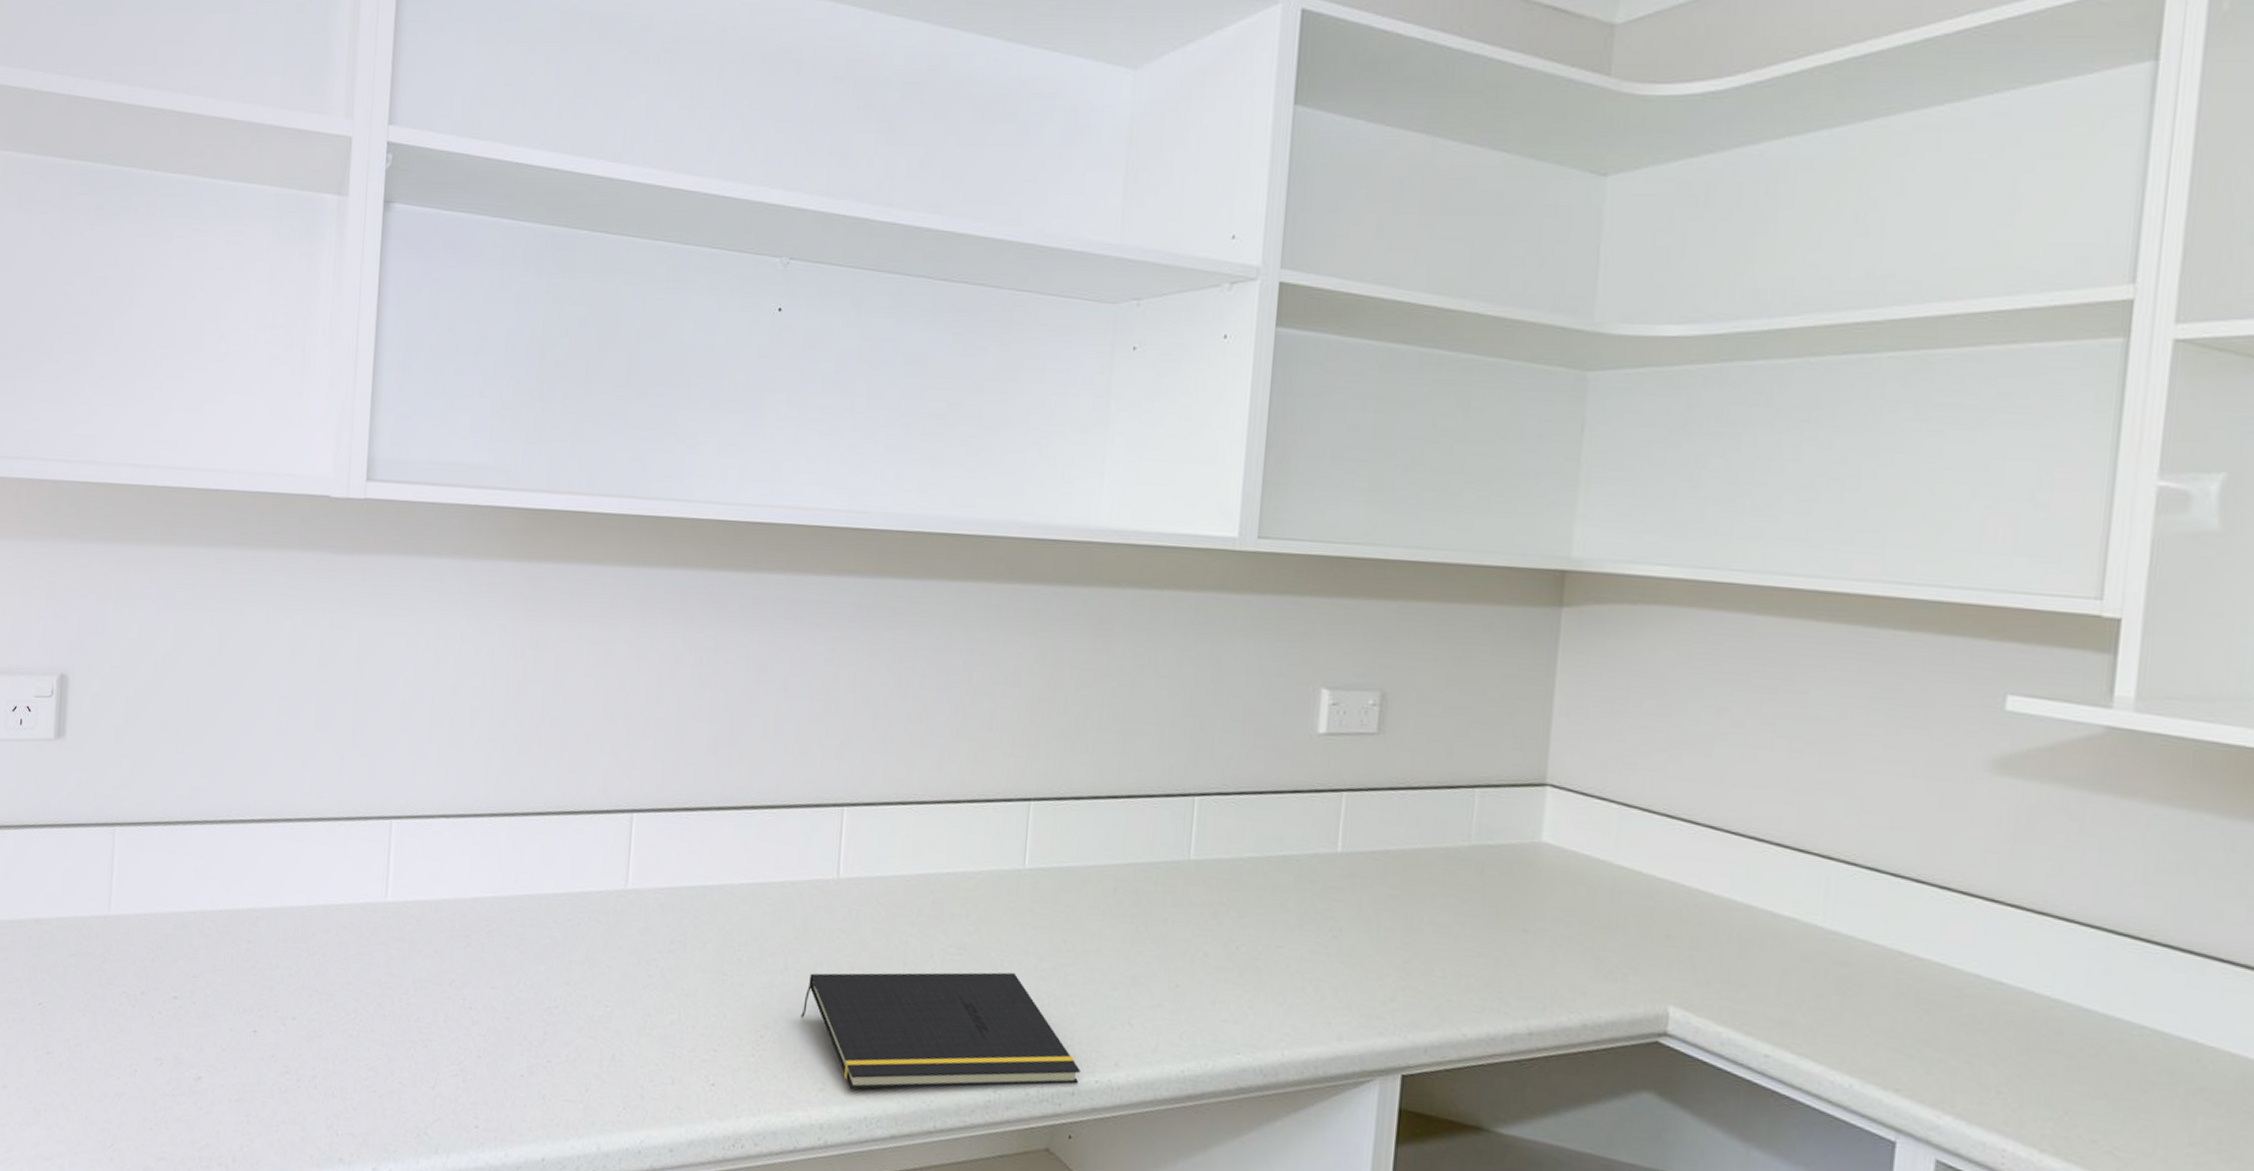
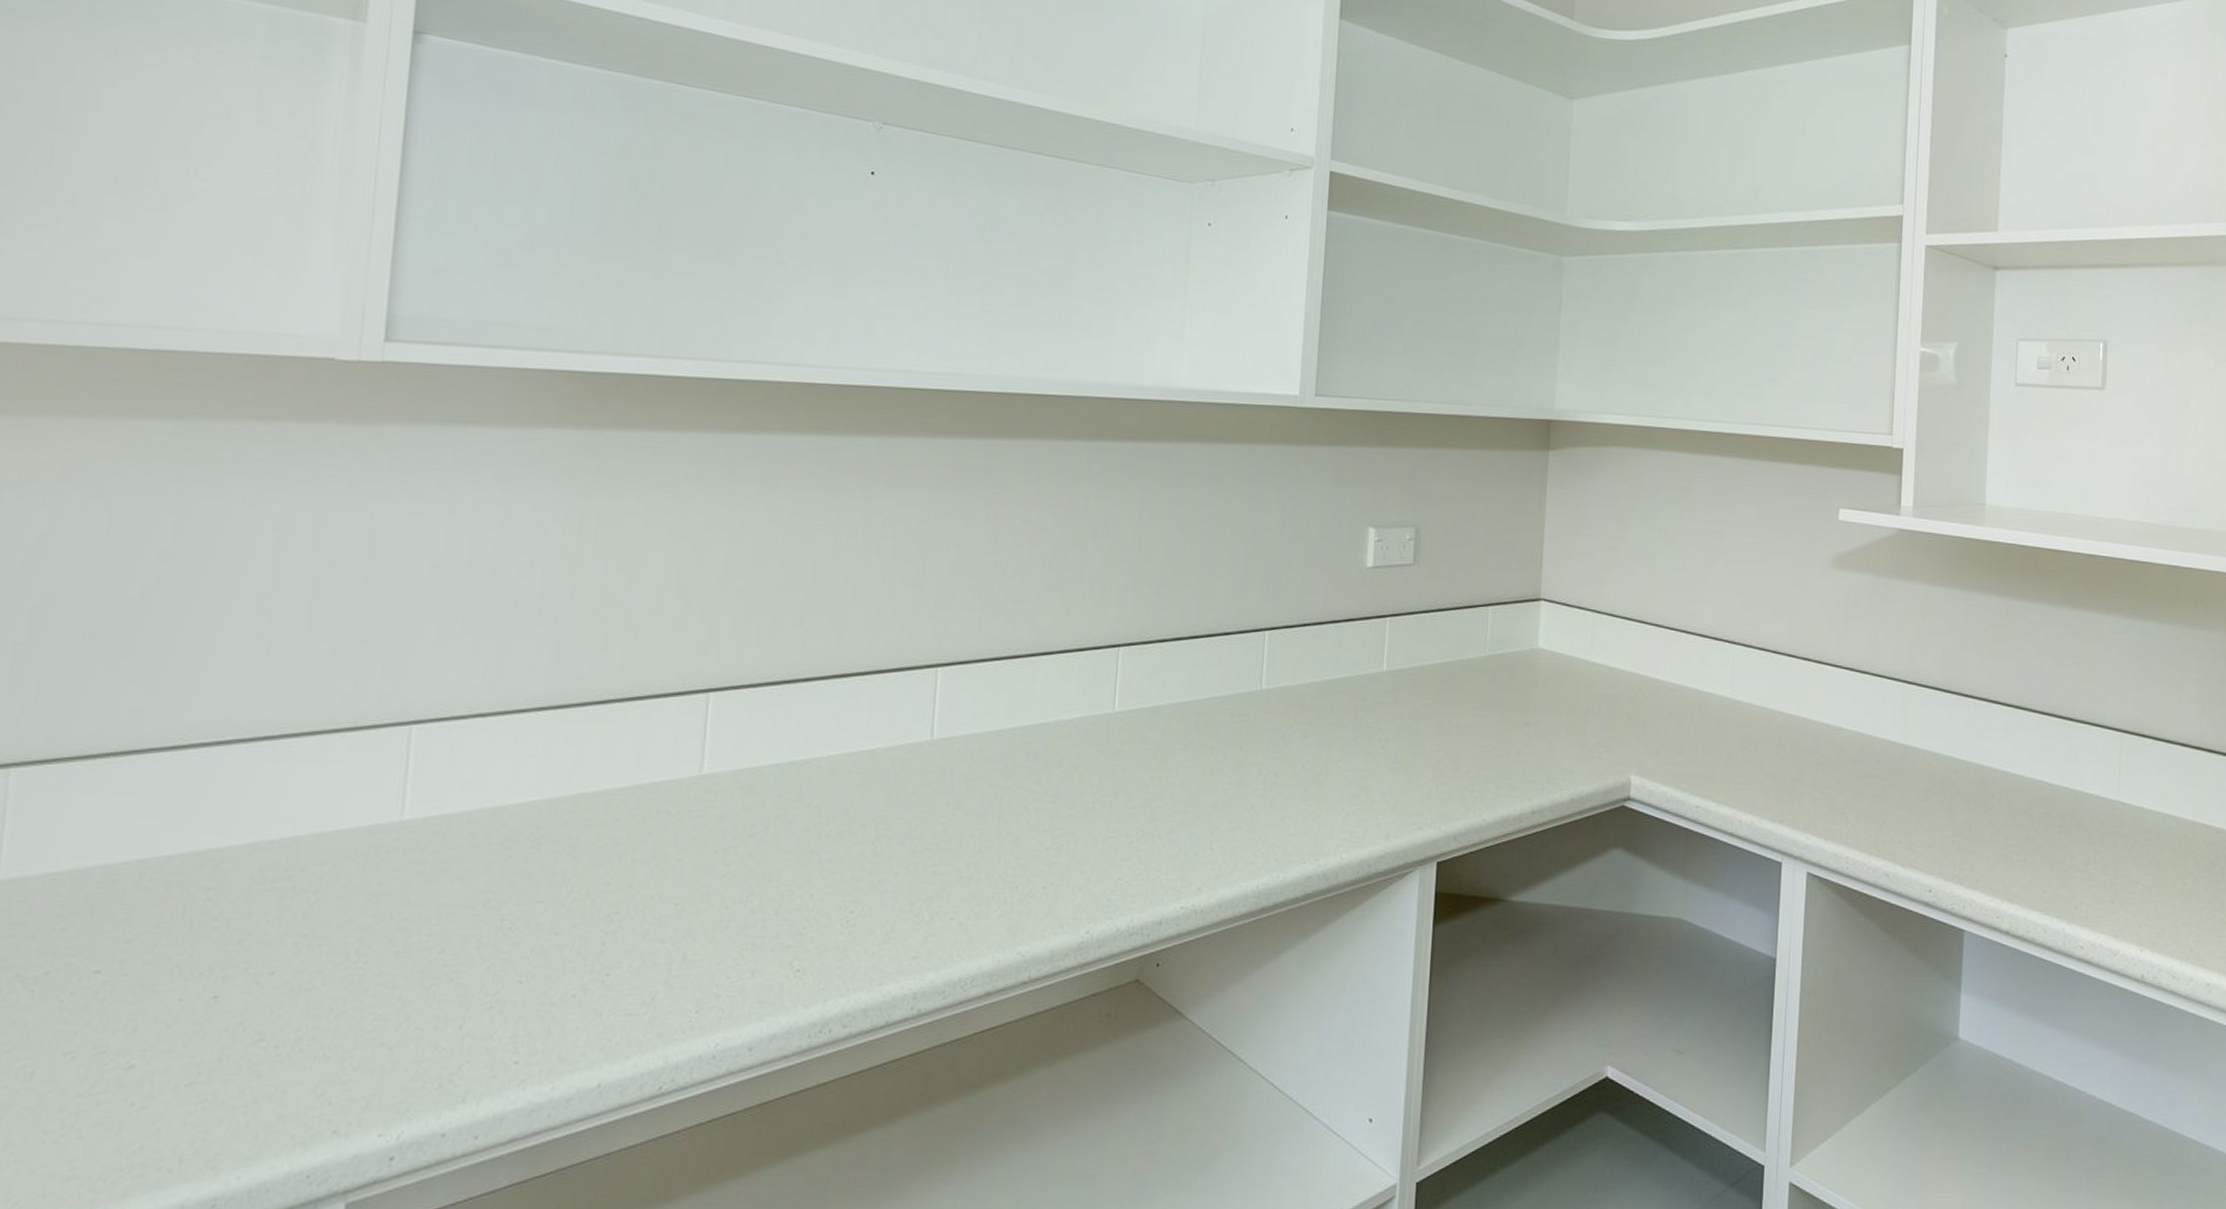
notepad: present [801,972,1080,1090] -> none [893,813,1167,953]

